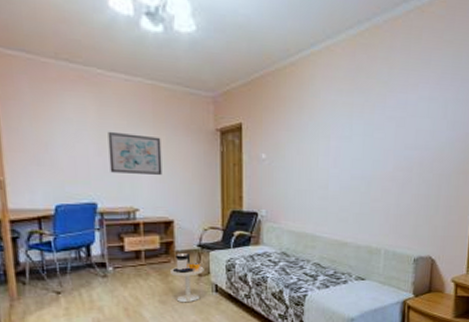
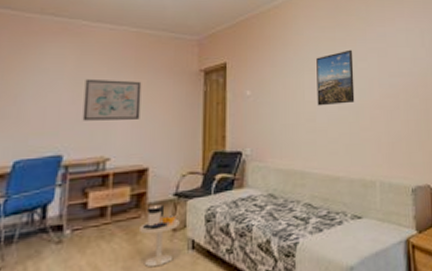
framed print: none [330,117,370,174] -> present [316,49,355,106]

